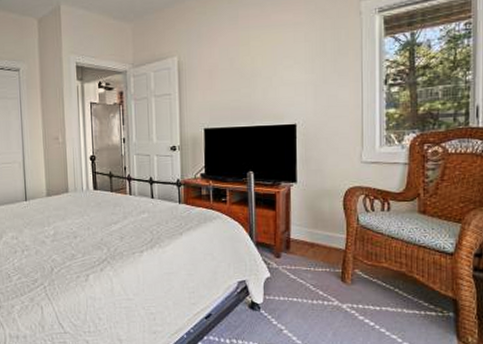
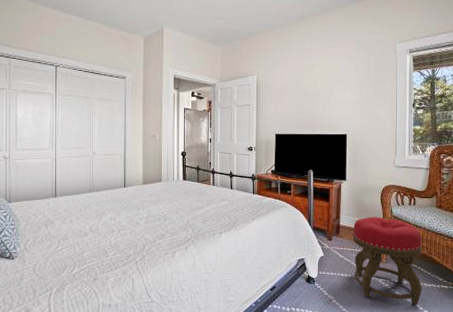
stool: none [308,227,400,337] -> present [353,216,422,305]

